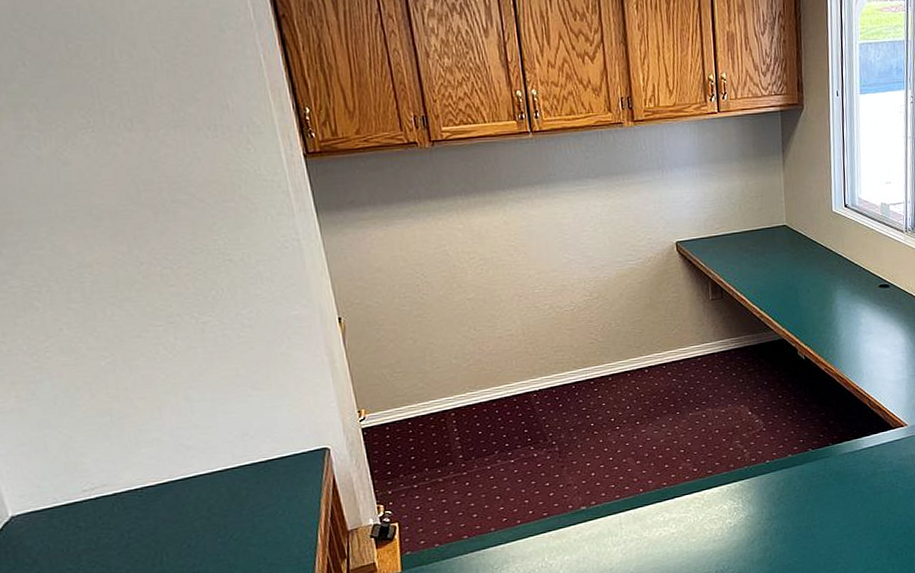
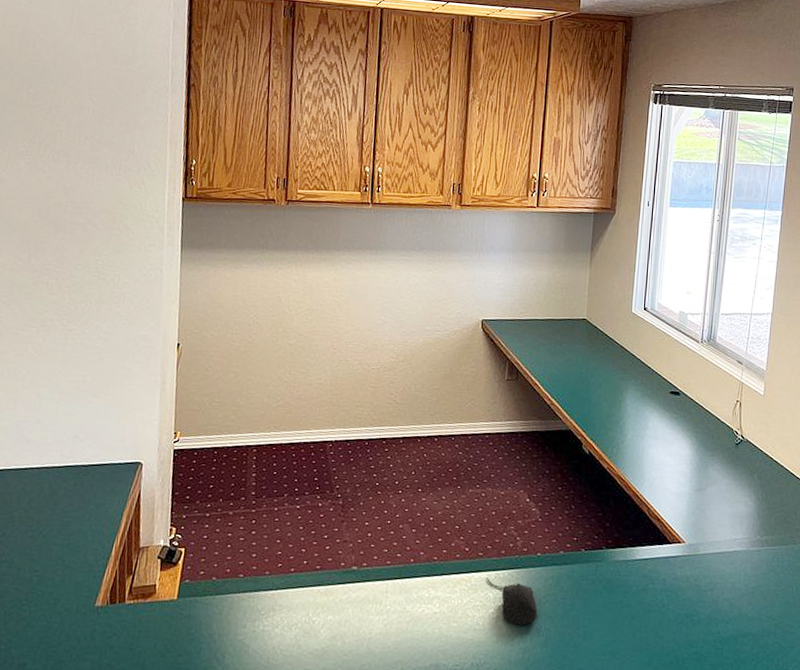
computer mouse: none [719,491,773,529] -> present [487,577,537,625]

